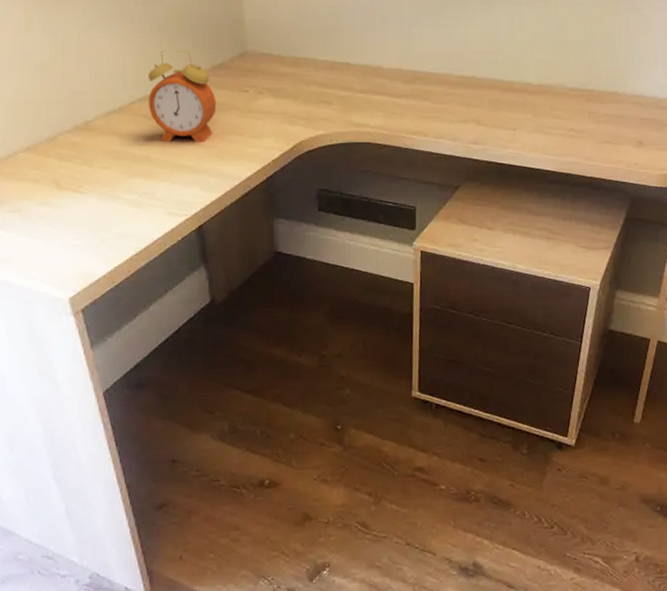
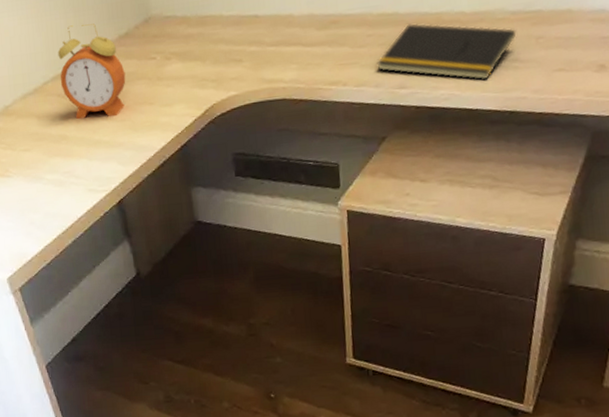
notepad: none [455,88,573,144] -> present [377,23,516,81]

